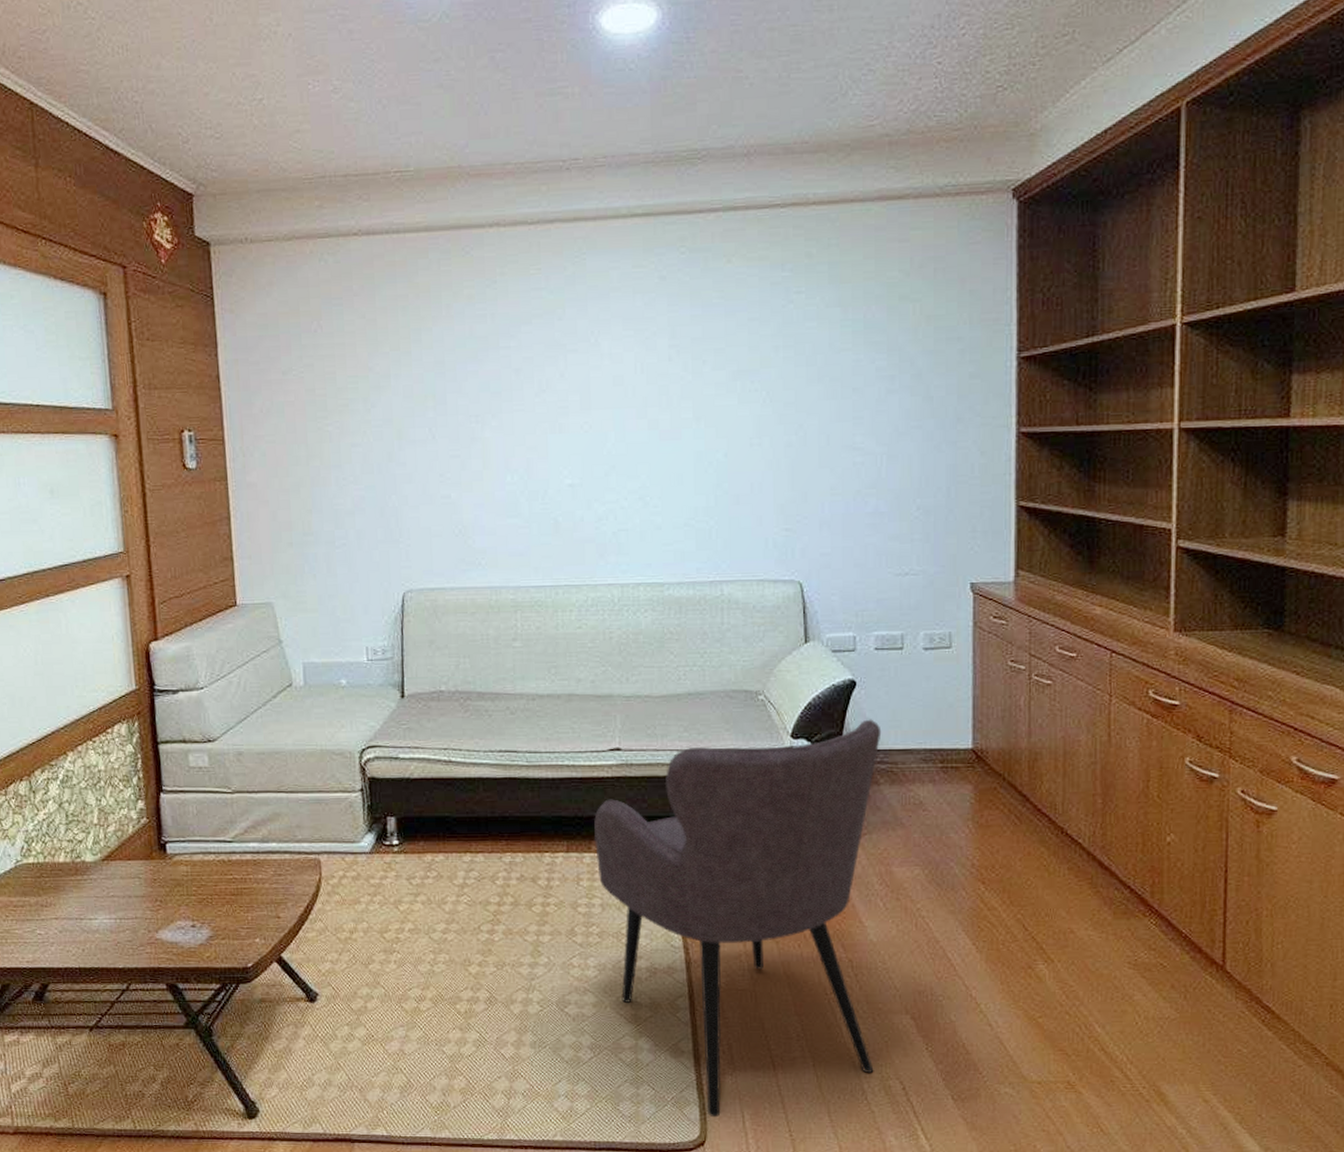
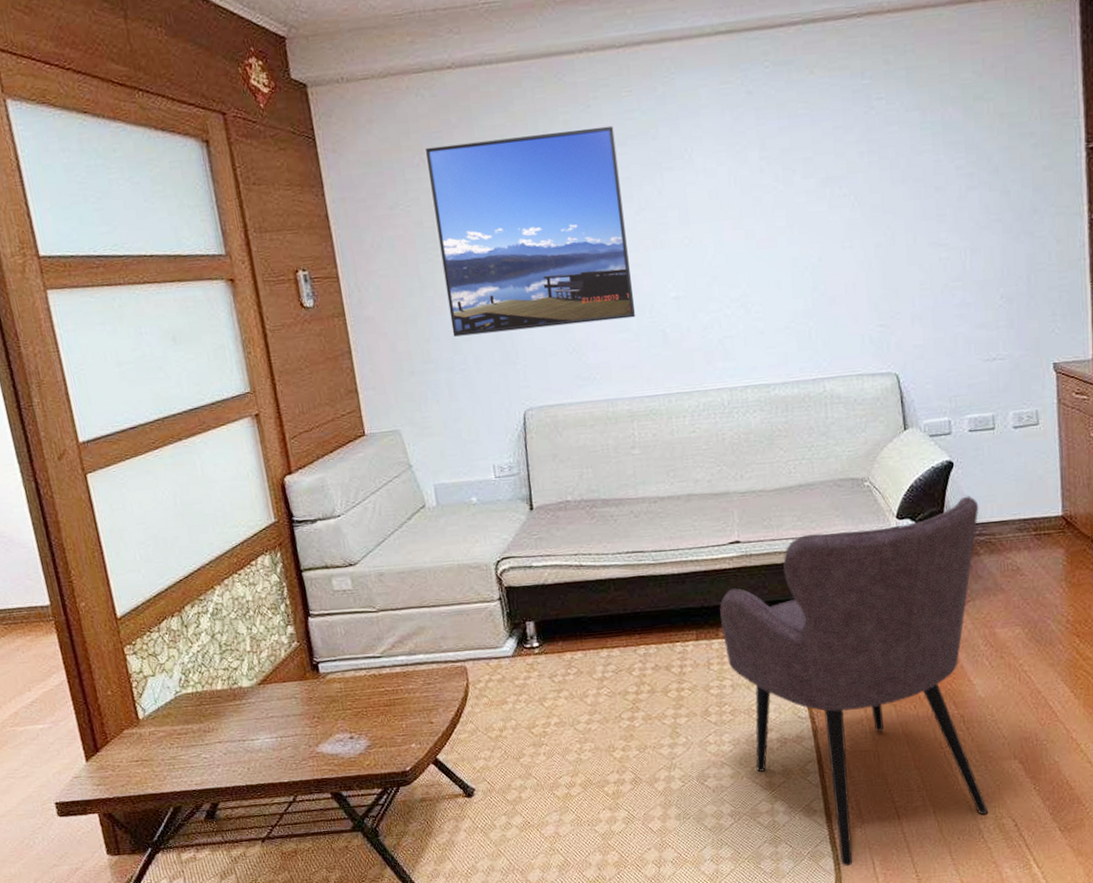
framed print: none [324,303,528,510] -> present [426,125,636,337]

